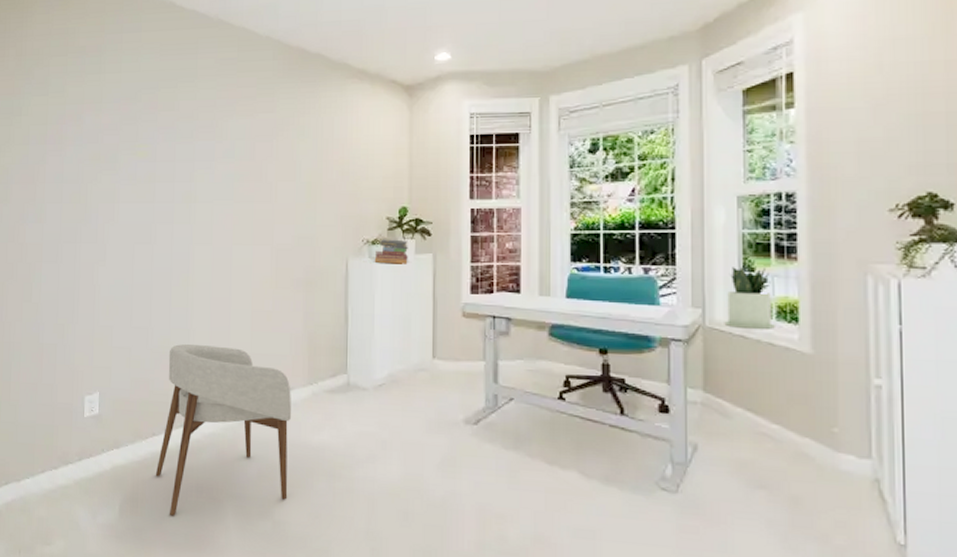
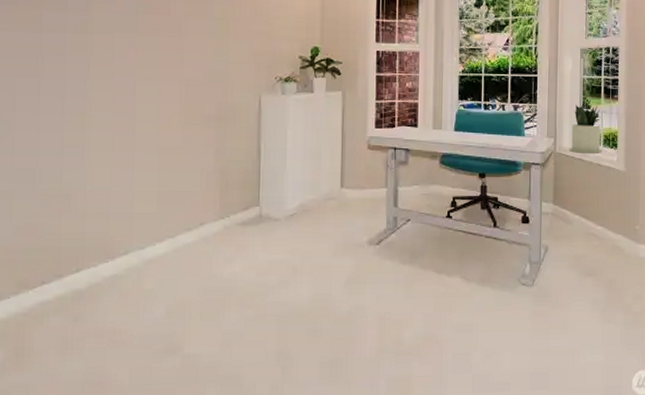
armchair: present [155,344,291,516] -> none [45,185,202,366]
books: present [374,239,408,264] -> none [287,77,319,101]

